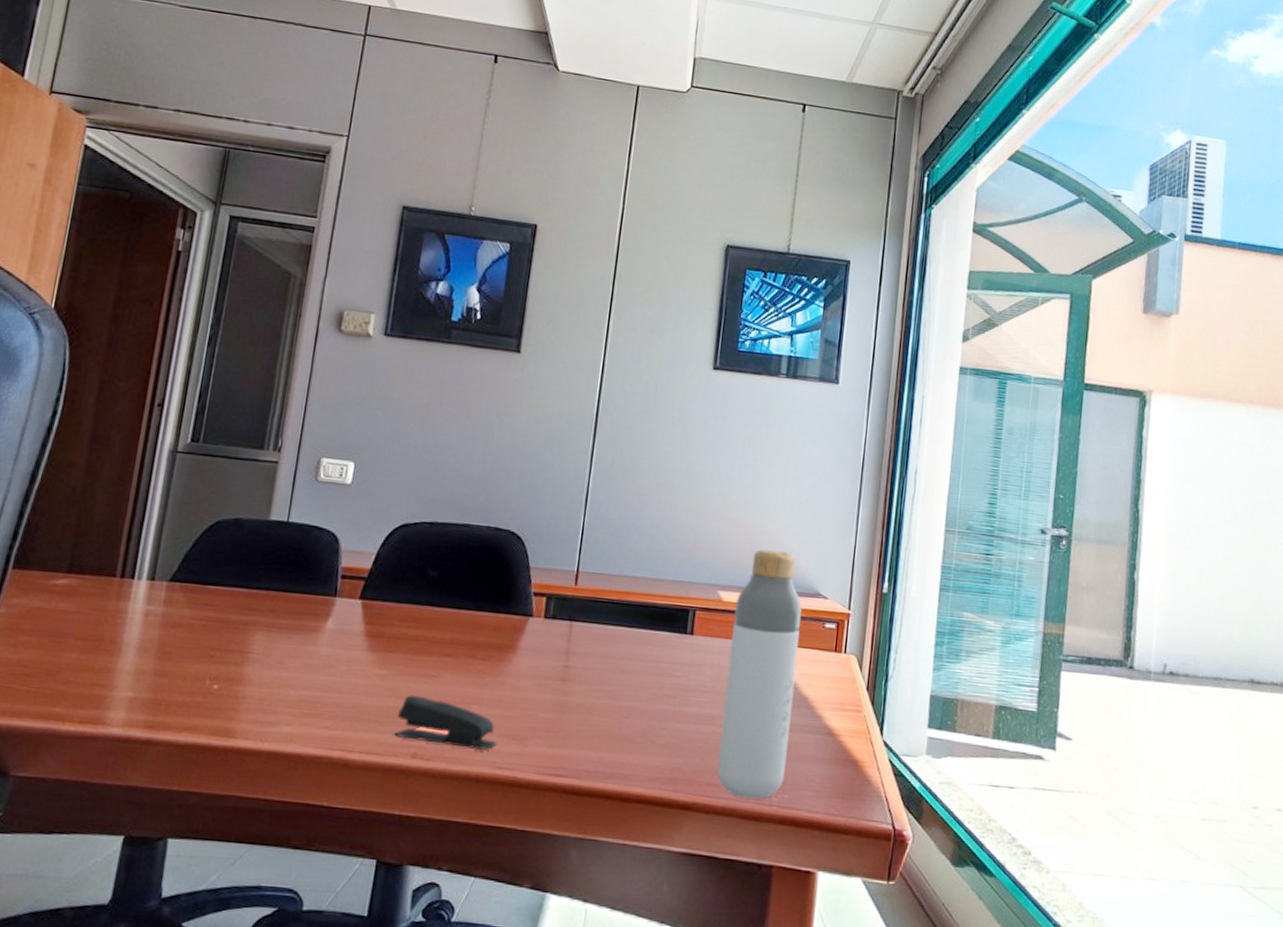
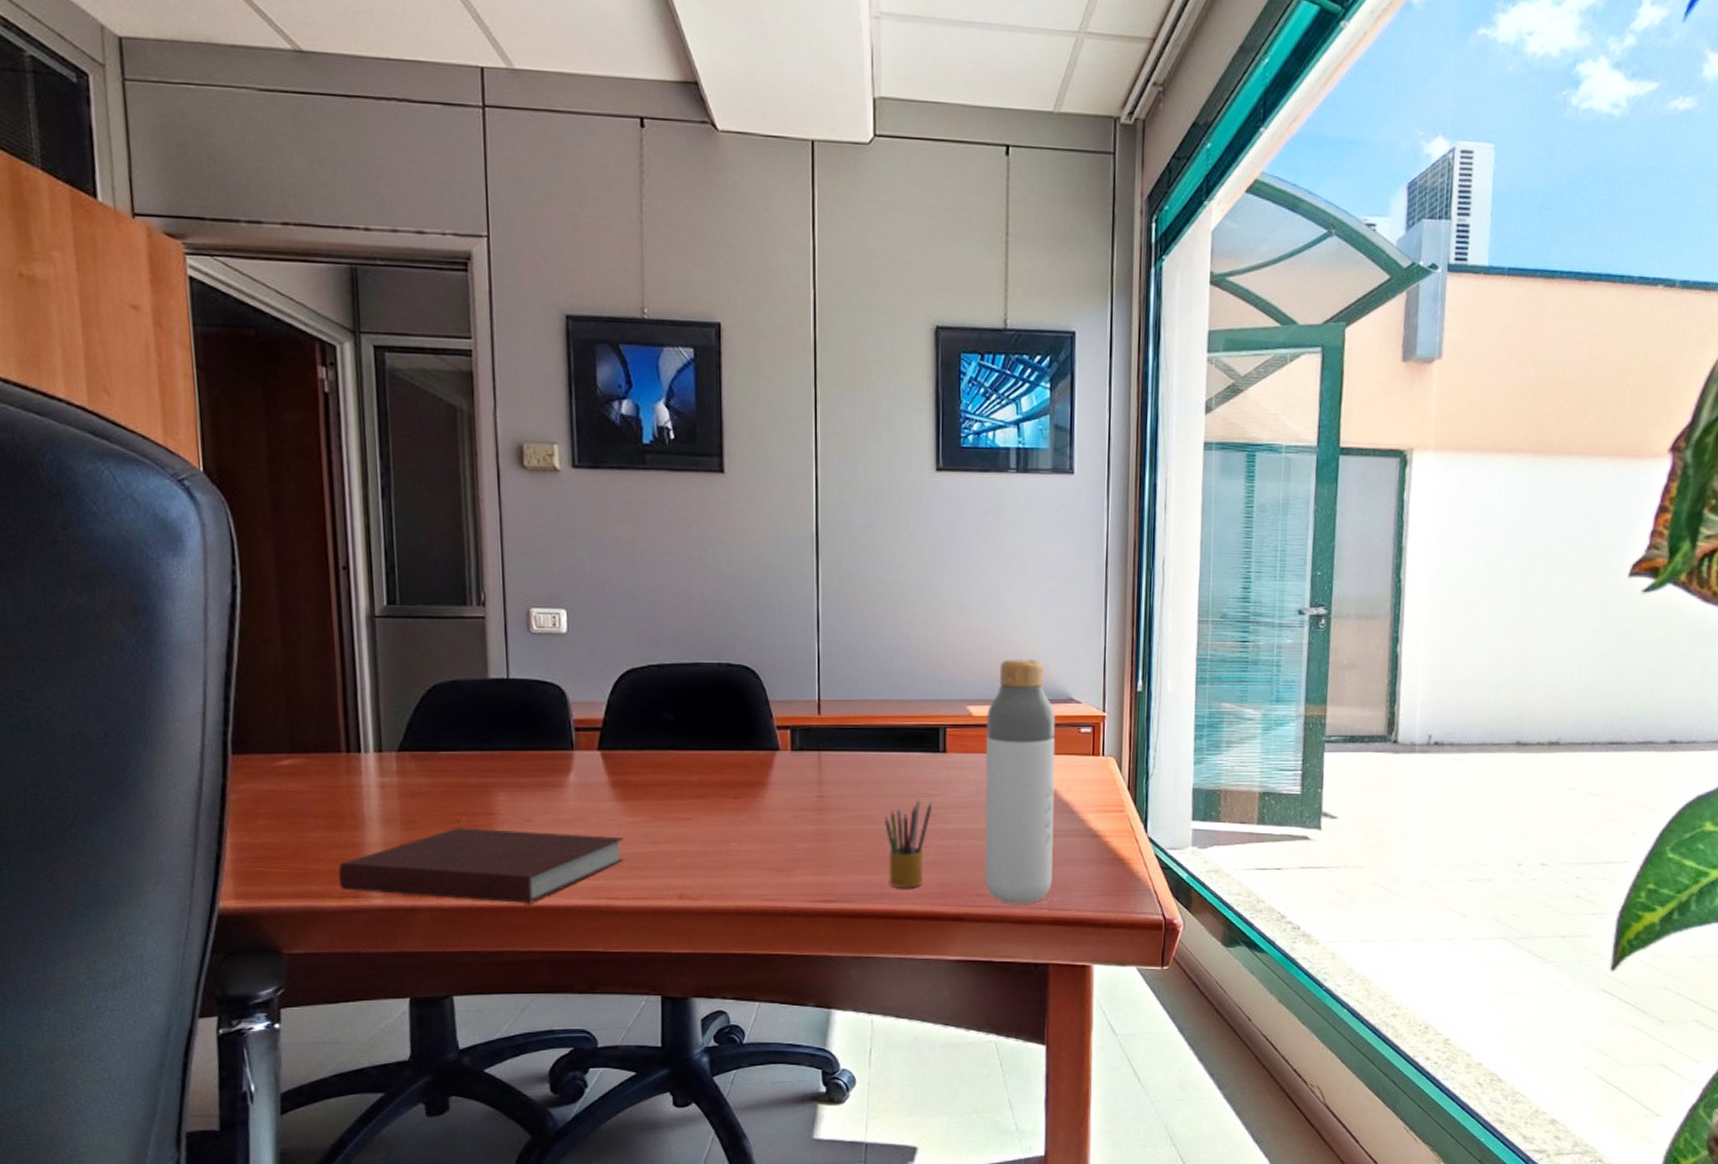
notebook: none [82,662,369,747] -> present [338,828,625,903]
stapler: present [394,695,497,751] -> none [657,839,761,886]
pencil box: none [622,678,674,770] -> present [885,799,932,887]

